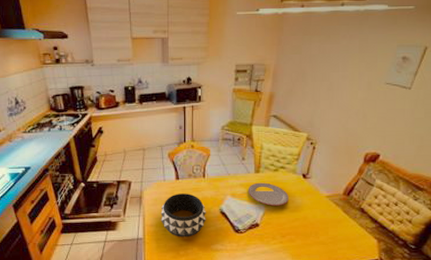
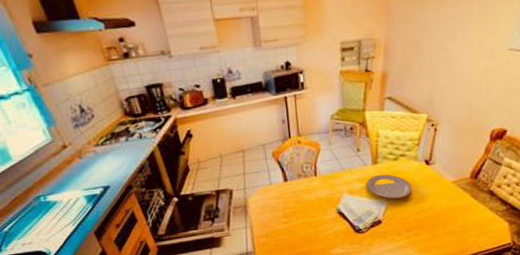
decorative bowl: present [161,194,206,237] -> none [270,196,323,246]

